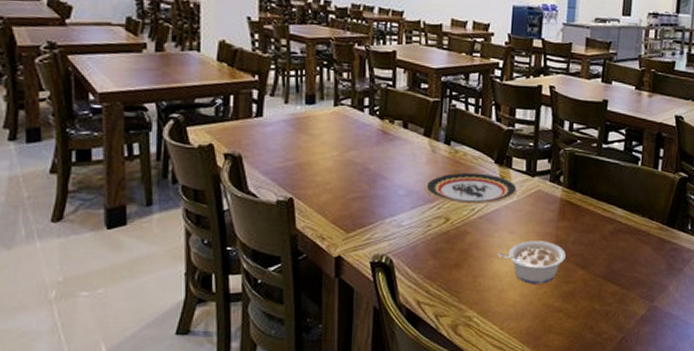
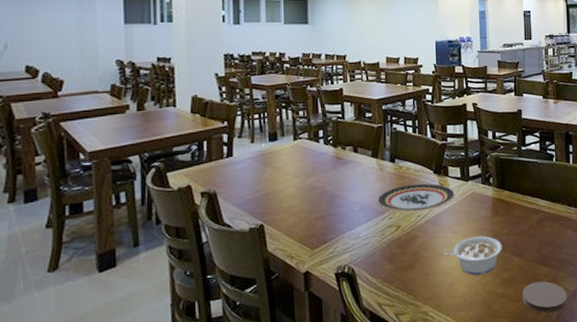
coaster: none [582,300,635,337] -> present [523,281,567,314]

